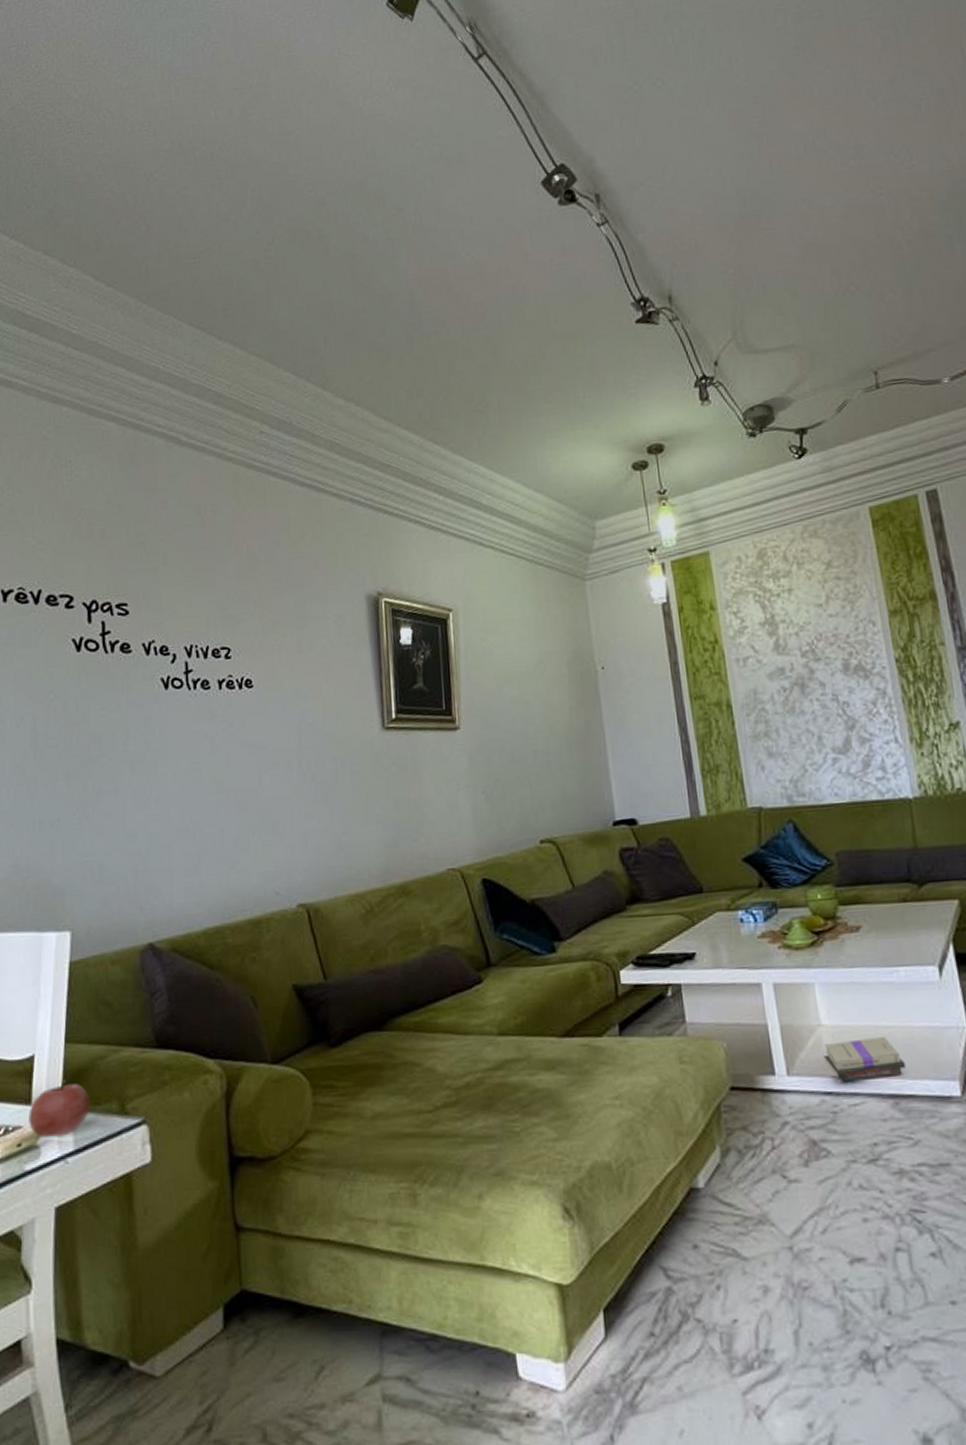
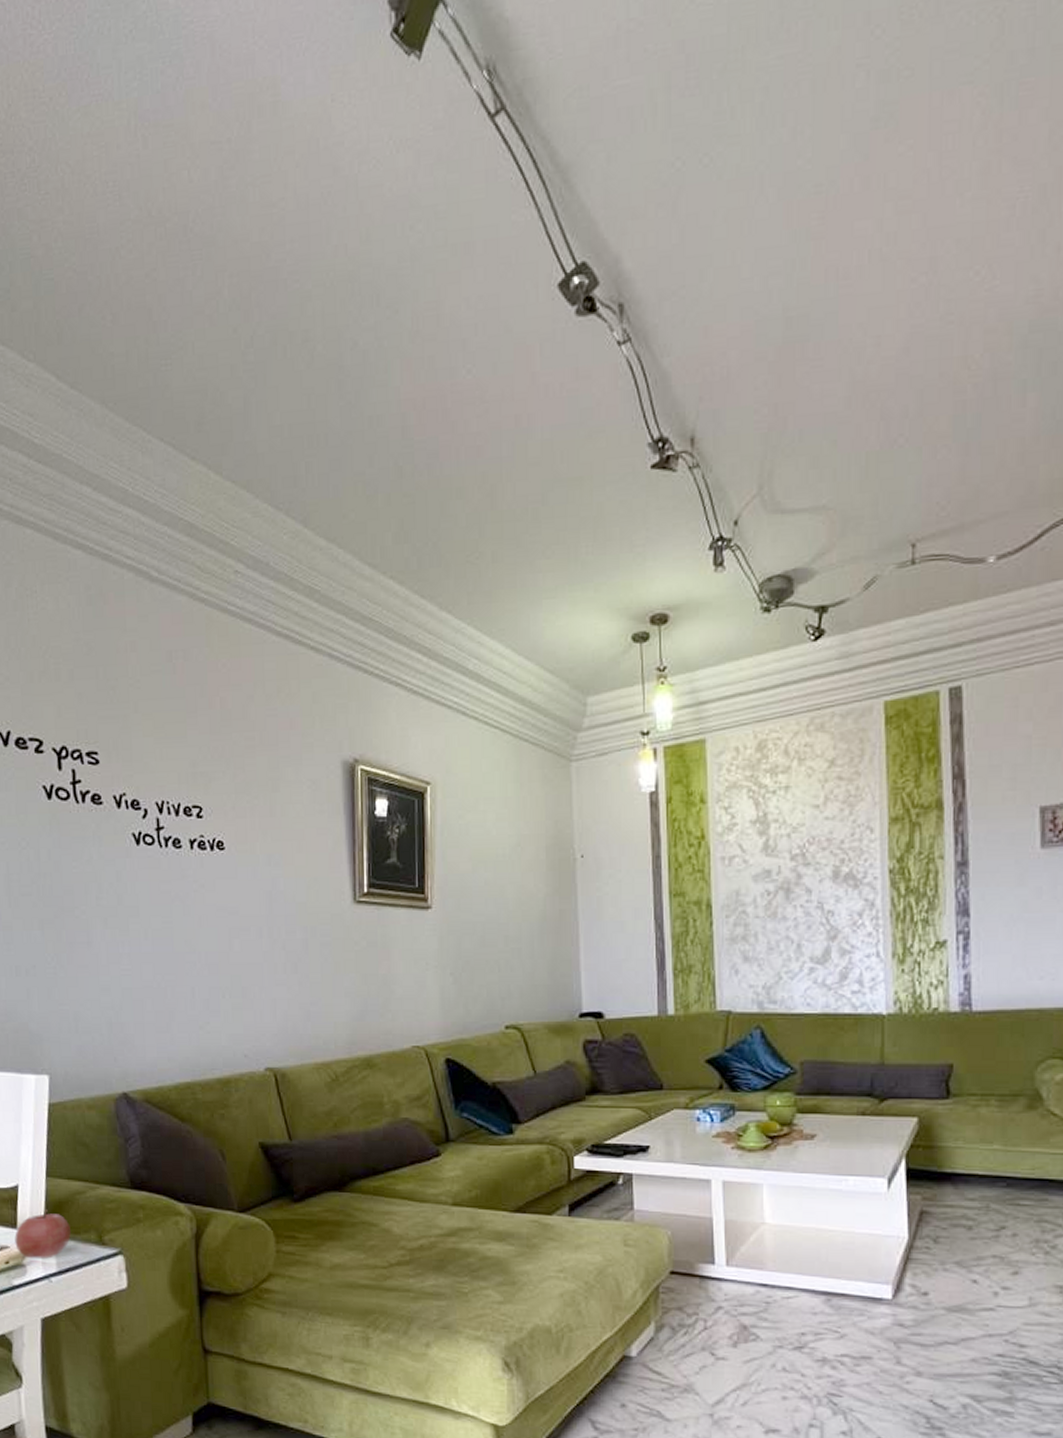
books: present [823,1036,905,1082] -> none [763,1238,842,1277]

